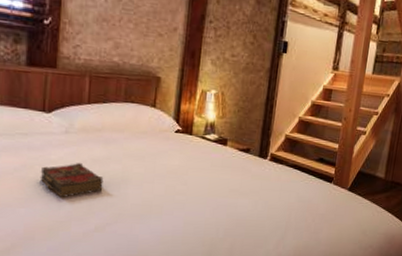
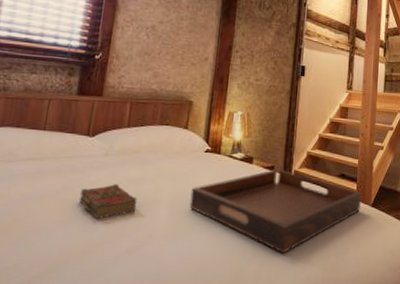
serving tray: none [159,152,339,233] -> present [189,169,361,254]

